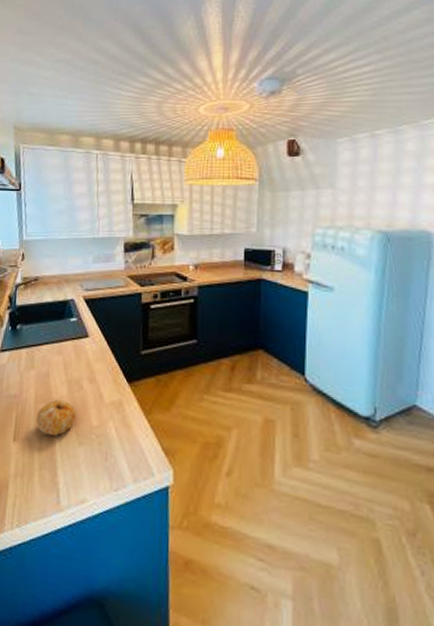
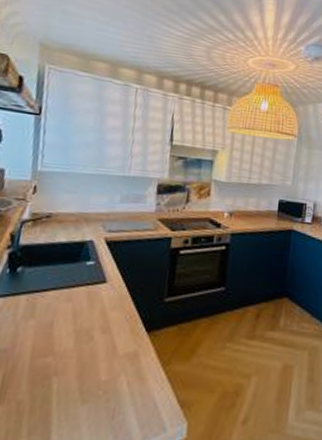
fruit: present [36,399,76,437] -> none [30,352,83,396]

